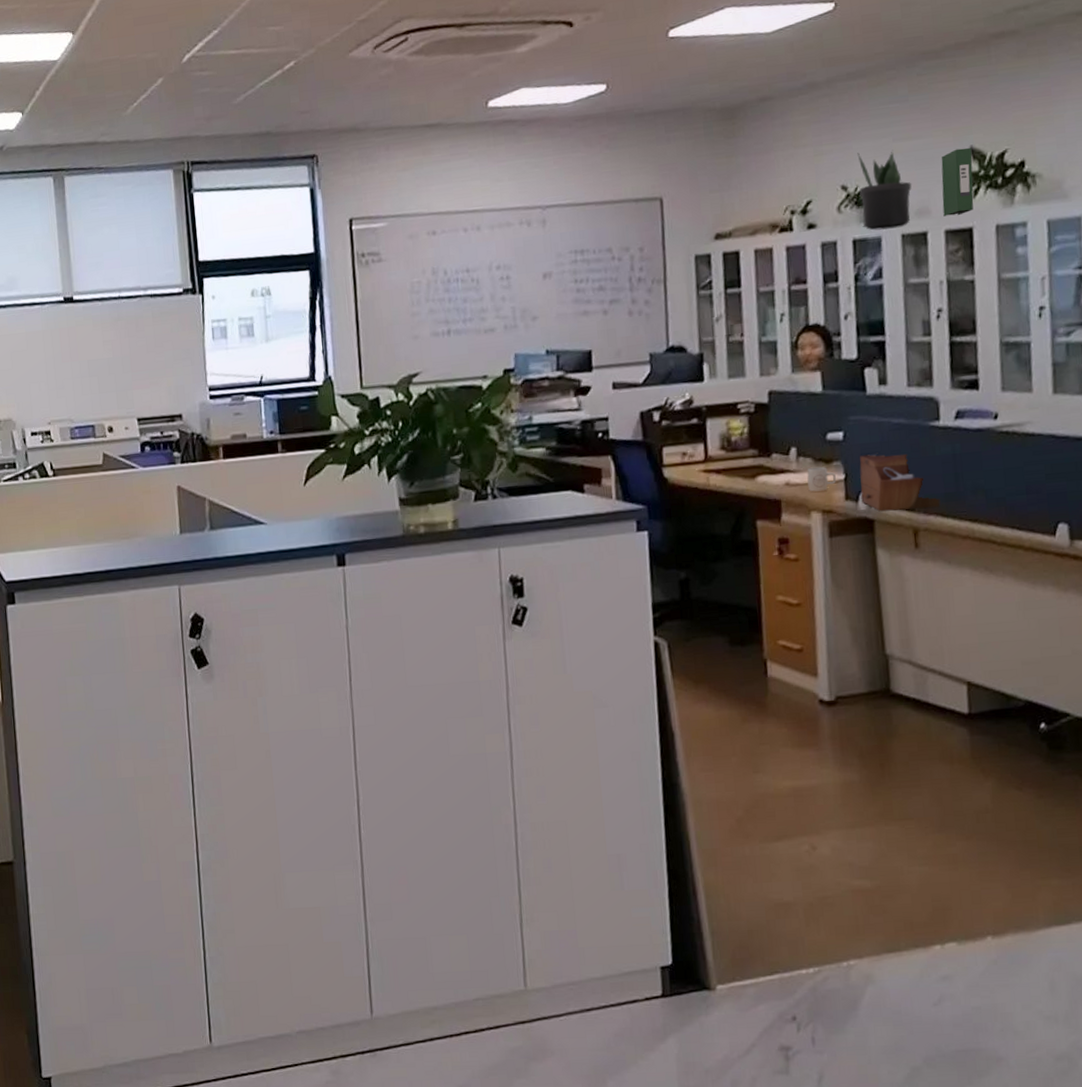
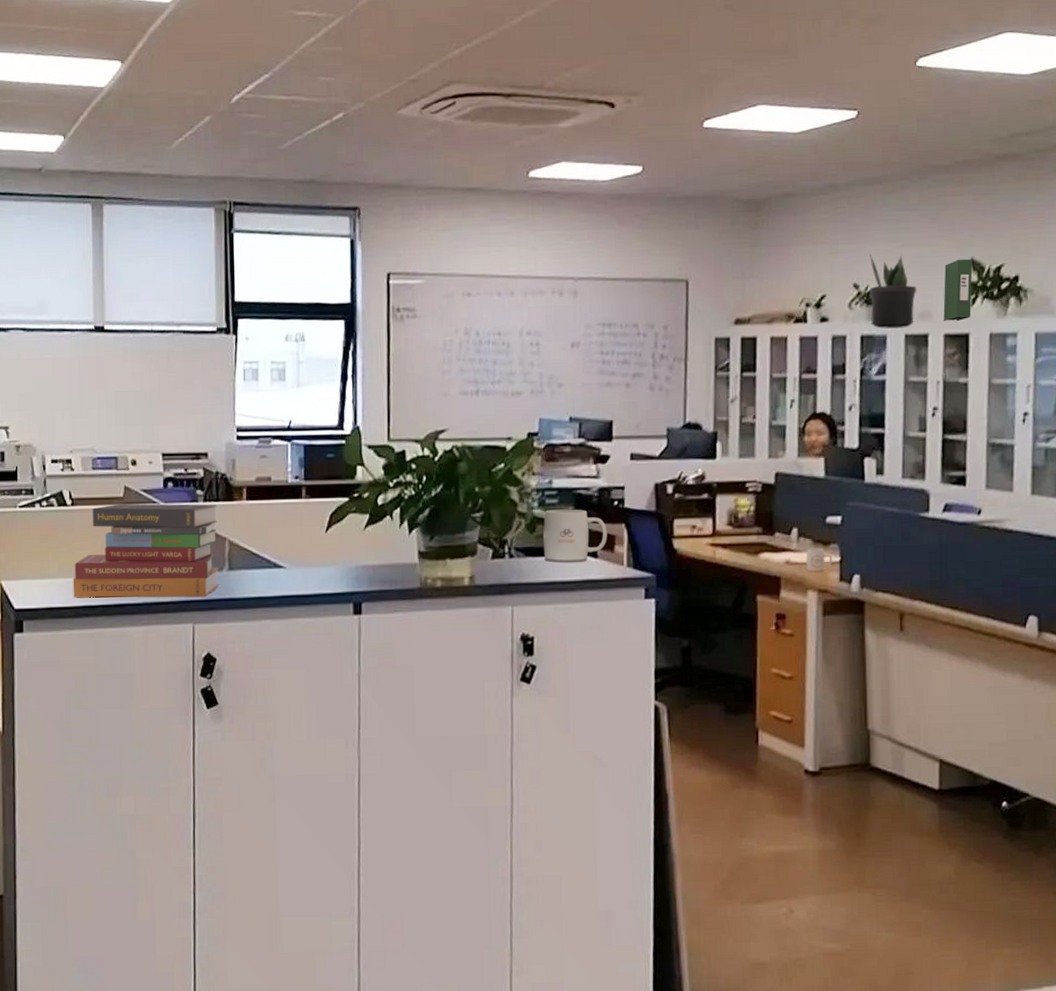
books: none [59,465,202,567] -> present [73,503,220,598]
mug: none [525,444,594,501] -> present [542,509,607,564]
sewing box: present [859,453,940,512] -> none [854,539,925,595]

